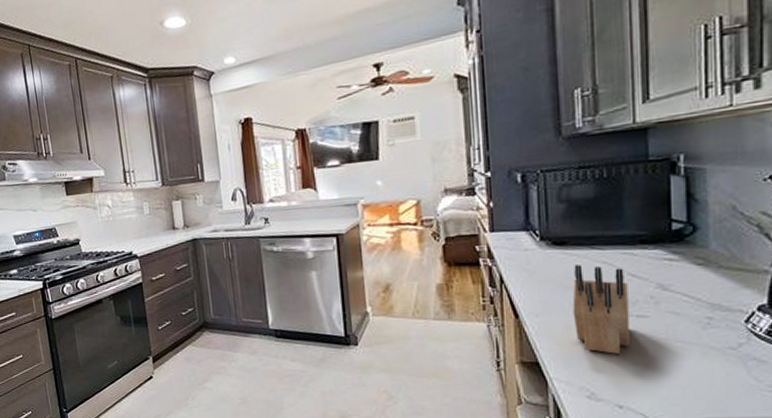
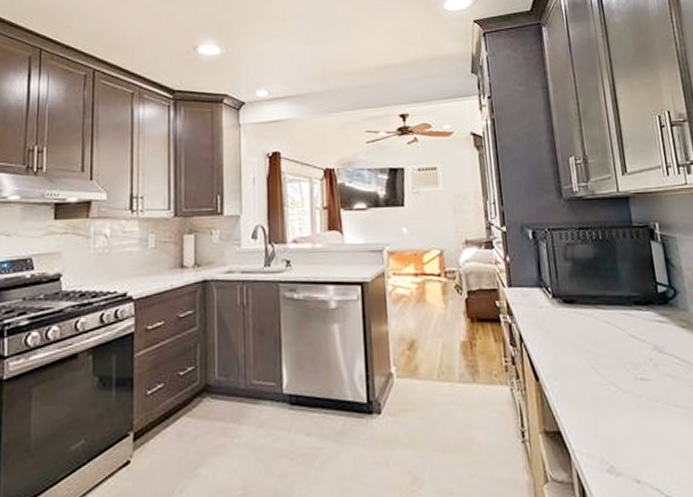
knife block: present [572,265,630,355] -> none [583,324,639,422]

